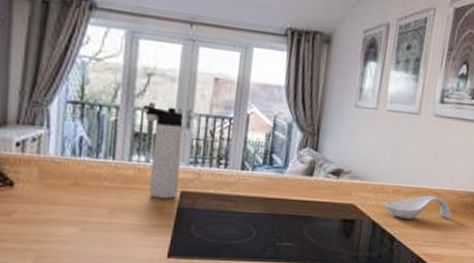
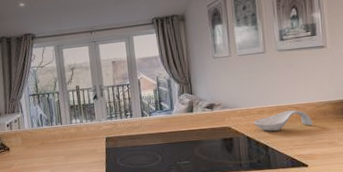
thermos bottle: present [144,104,184,200] -> none [73,85,104,145]

